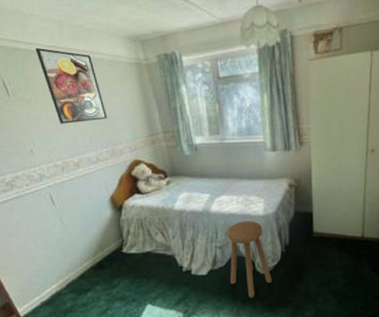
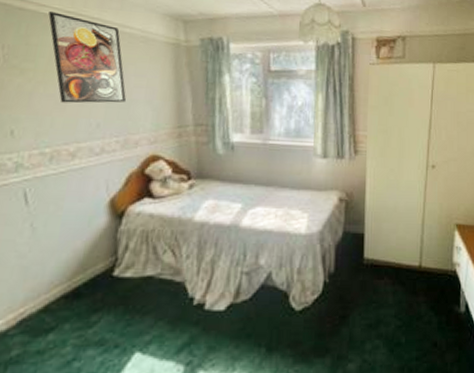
stool: present [227,220,272,298] -> none [256,239,310,344]

